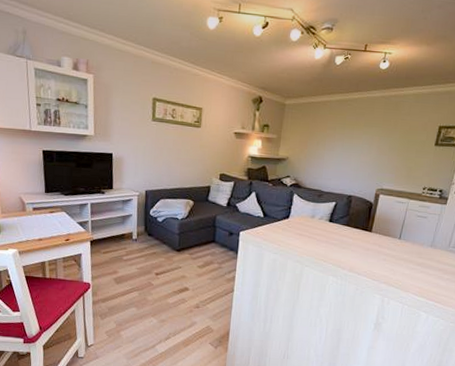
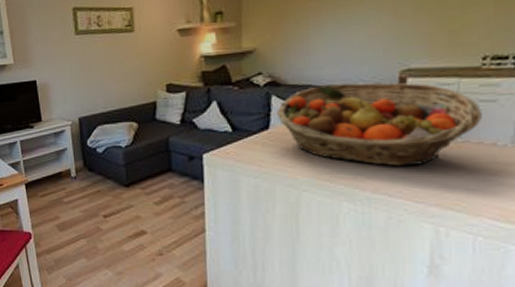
fruit basket: none [295,191,418,255] -> present [276,82,482,167]

